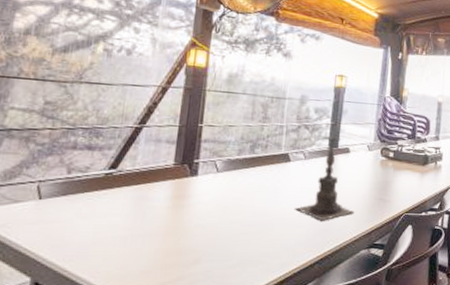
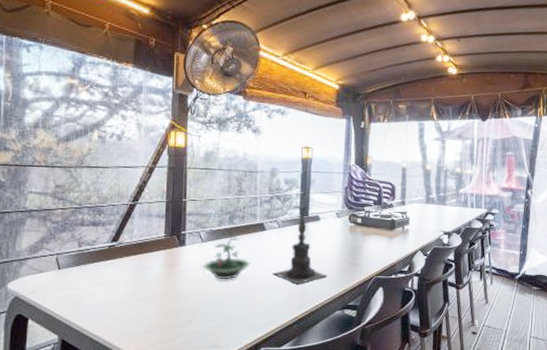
terrarium: none [215,161,272,214] -> present [202,231,251,279]

